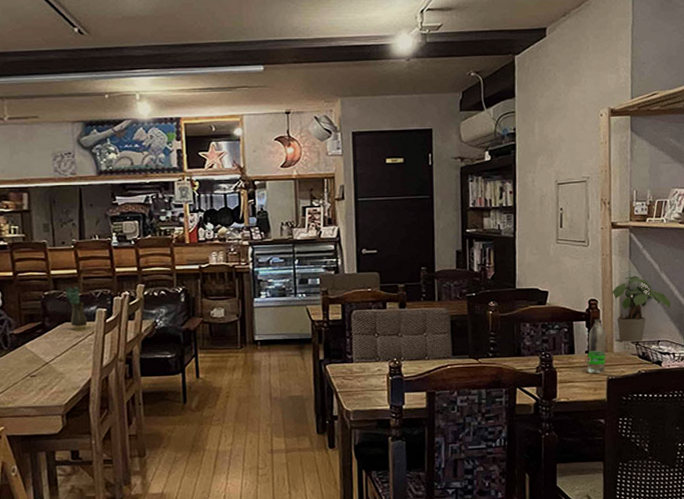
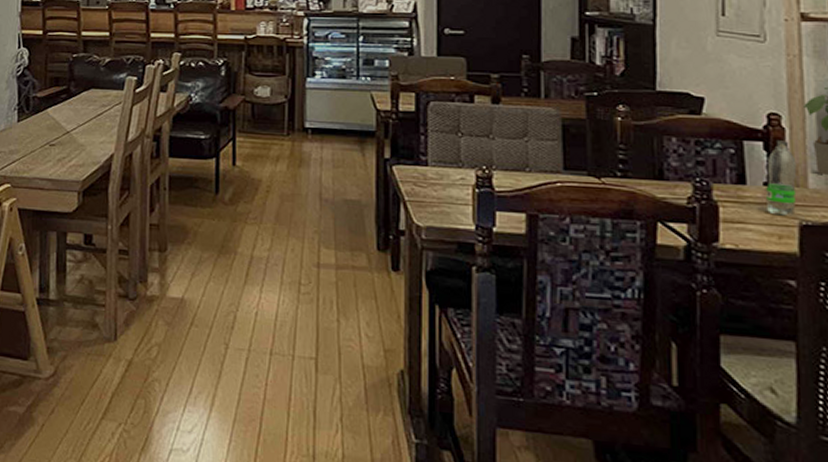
vase: present [64,284,88,333] -> none [93,47,116,101]

